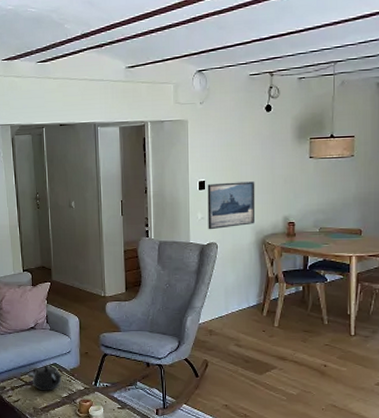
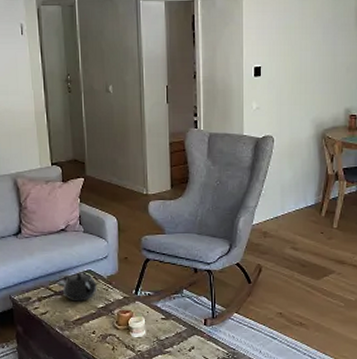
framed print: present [207,181,255,230] -> none [263,69,316,122]

